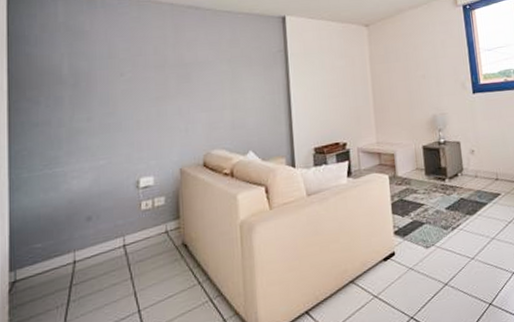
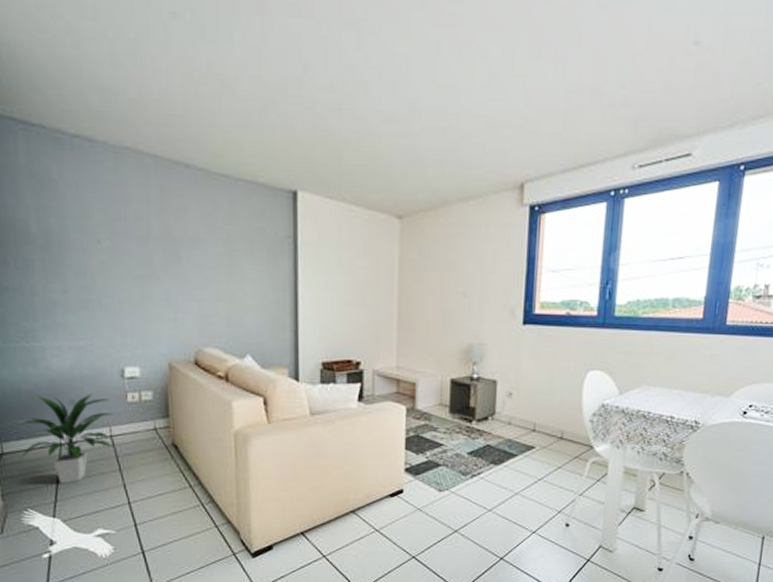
indoor plant: none [33,208,127,303] -> present [17,394,113,484]

